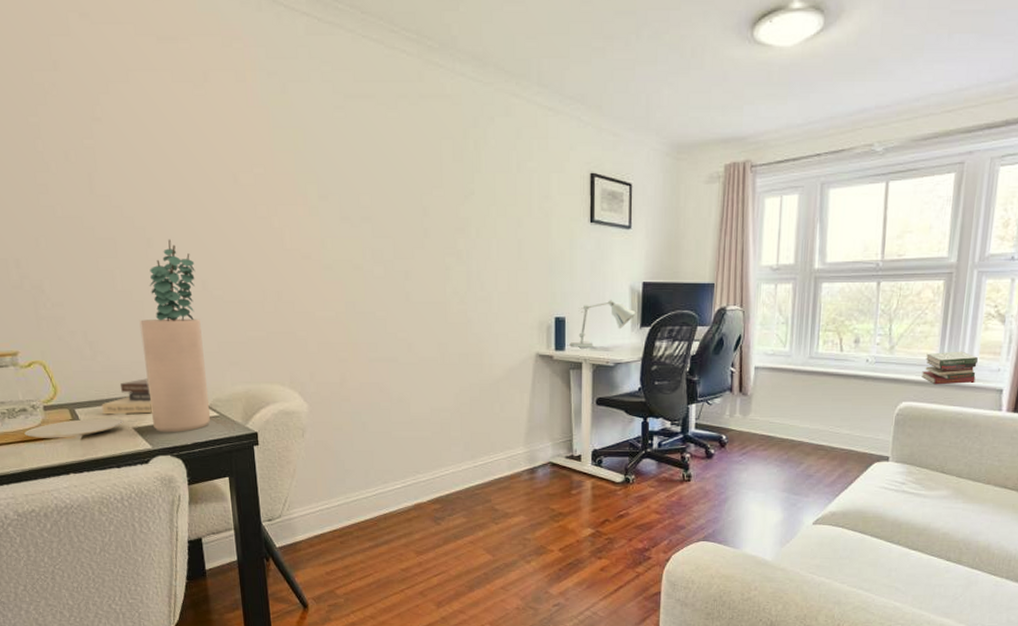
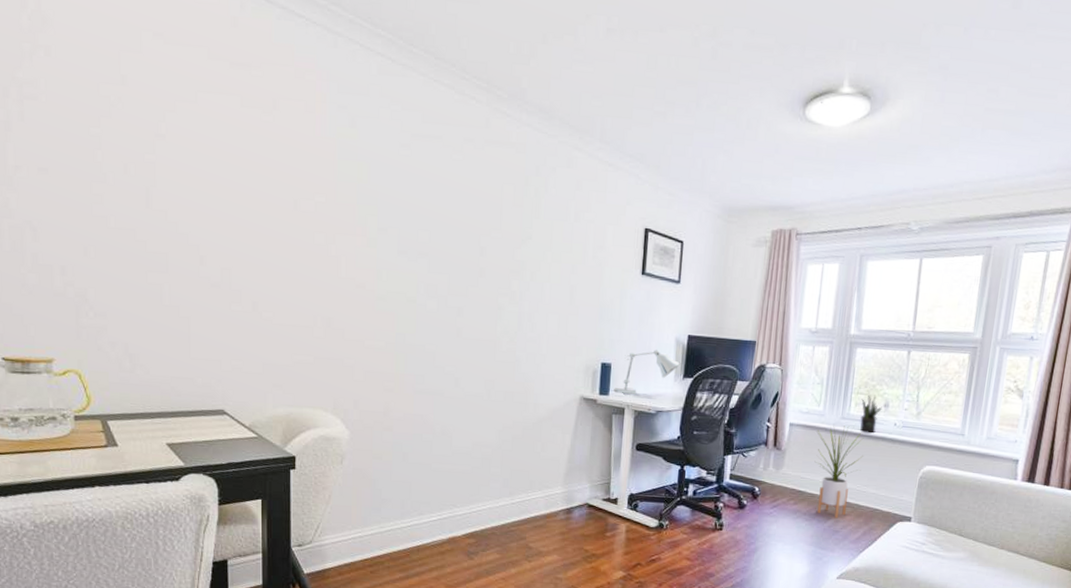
plate: present [24,418,124,438] -> none [51,431,158,450]
books: present [101,378,152,415] -> none [136,395,188,431]
vase: present [139,239,211,432] -> none [184,258,249,451]
house plant: none [783,365,834,463] -> present [814,425,864,519]
potted plant: none [829,331,852,373] -> present [860,395,882,435]
books: present [922,351,978,385] -> none [945,421,997,453]

